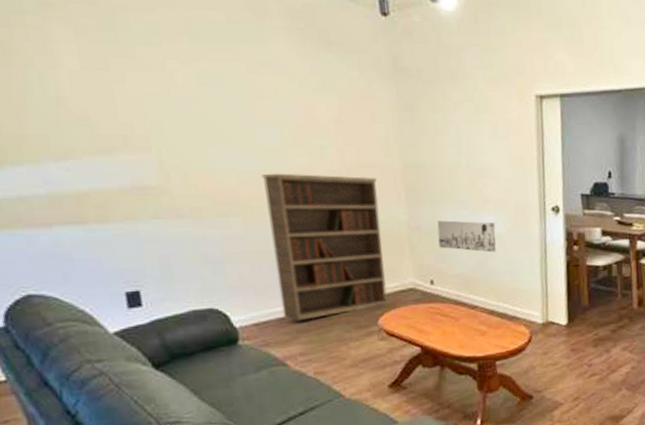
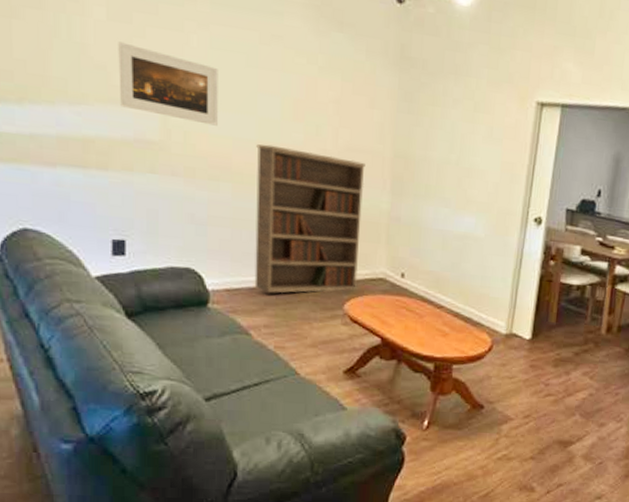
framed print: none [97,90,218,162] -> present [118,41,218,126]
wall art: present [437,220,496,252] -> none [416,214,475,255]

